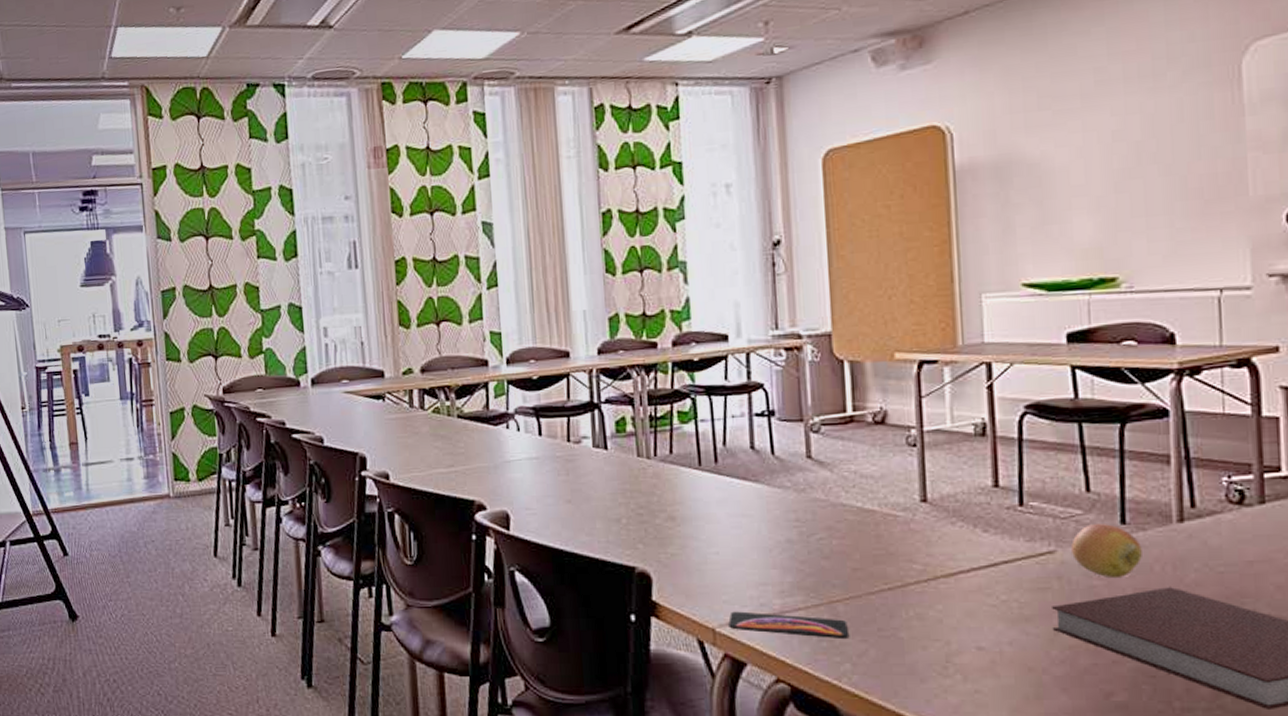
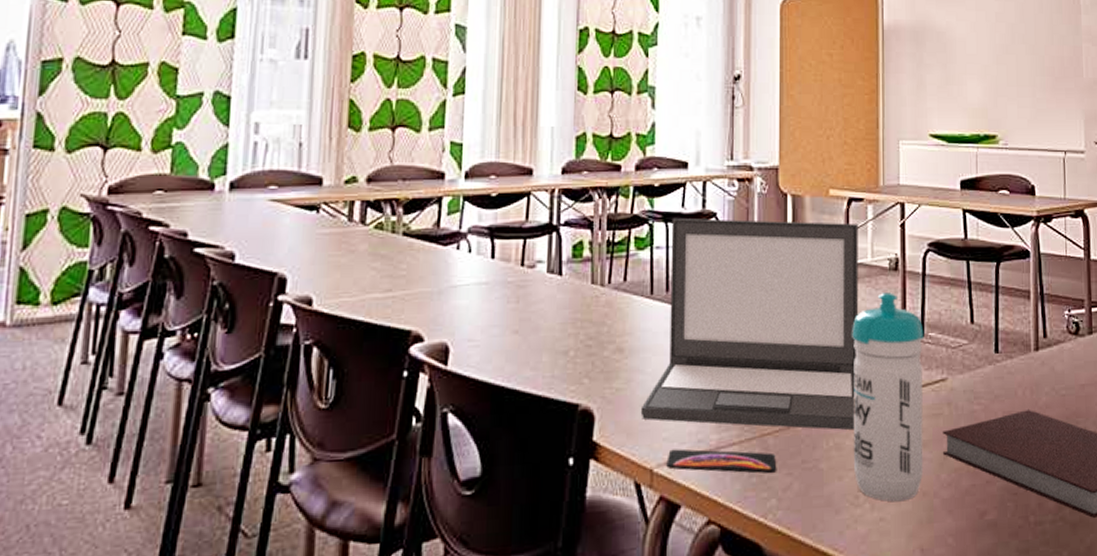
laptop: none [697,387,940,601] -> present [640,217,859,431]
water bottle: none [930,460,1028,675] -> present [852,292,924,502]
apple: present [1071,524,1142,579] -> none [959,353,1009,403]

